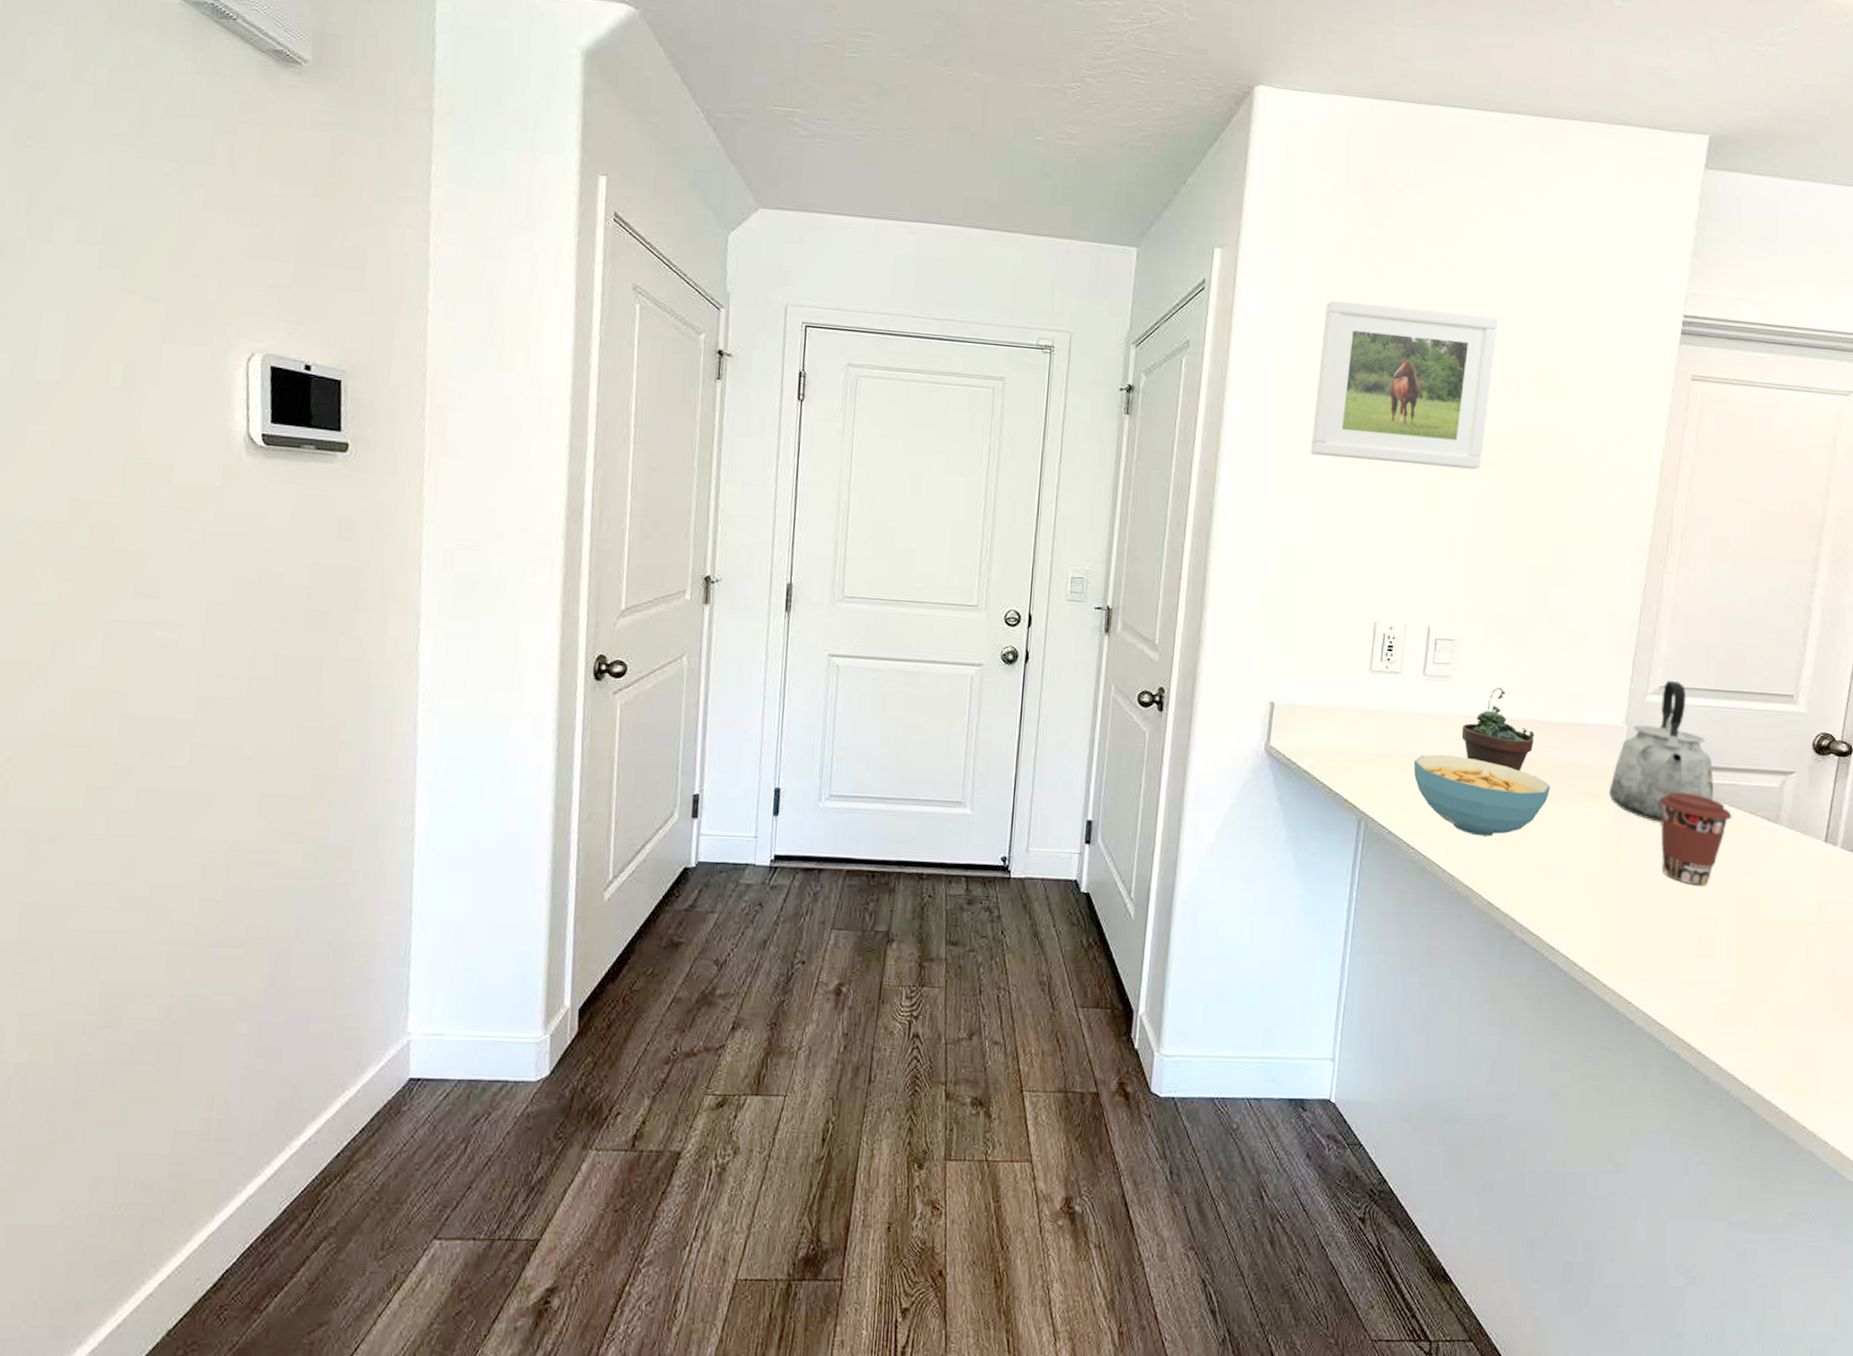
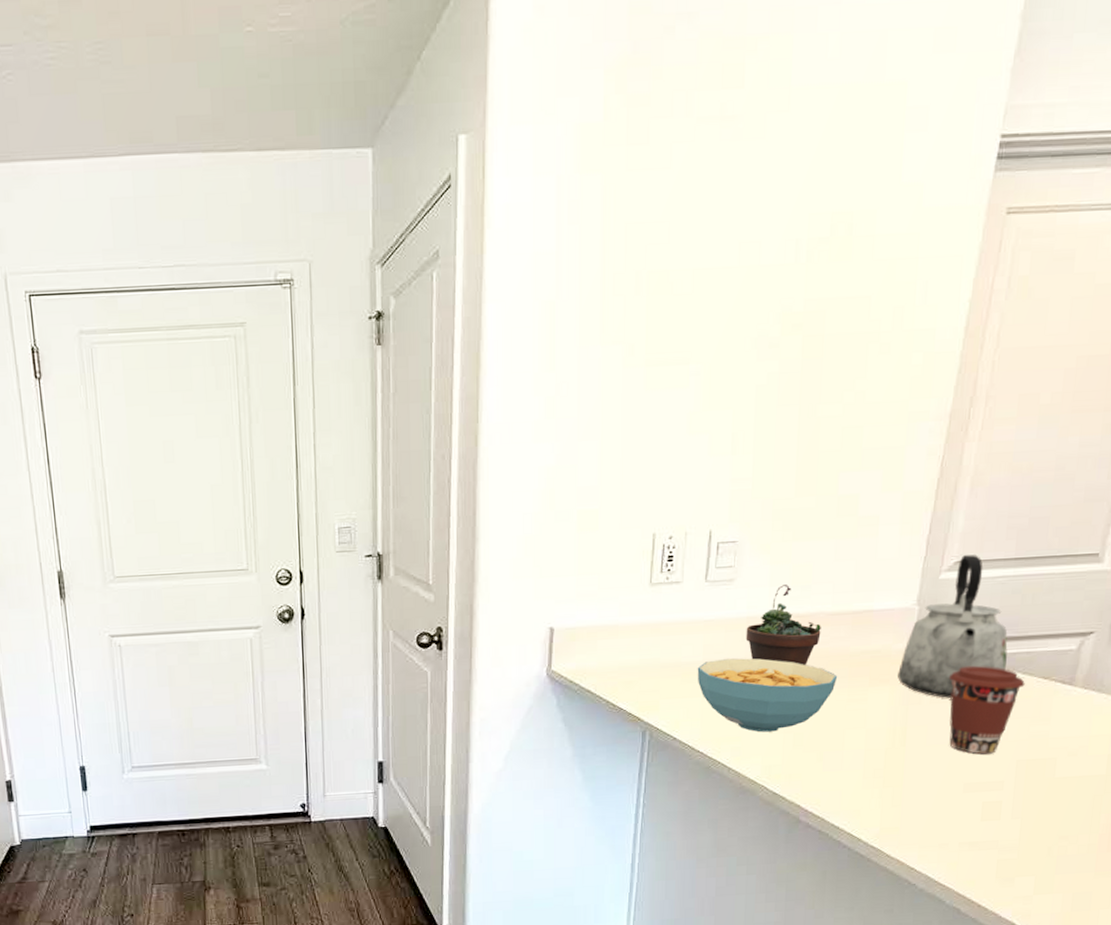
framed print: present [1310,300,1498,470] -> none [578,170,784,362]

